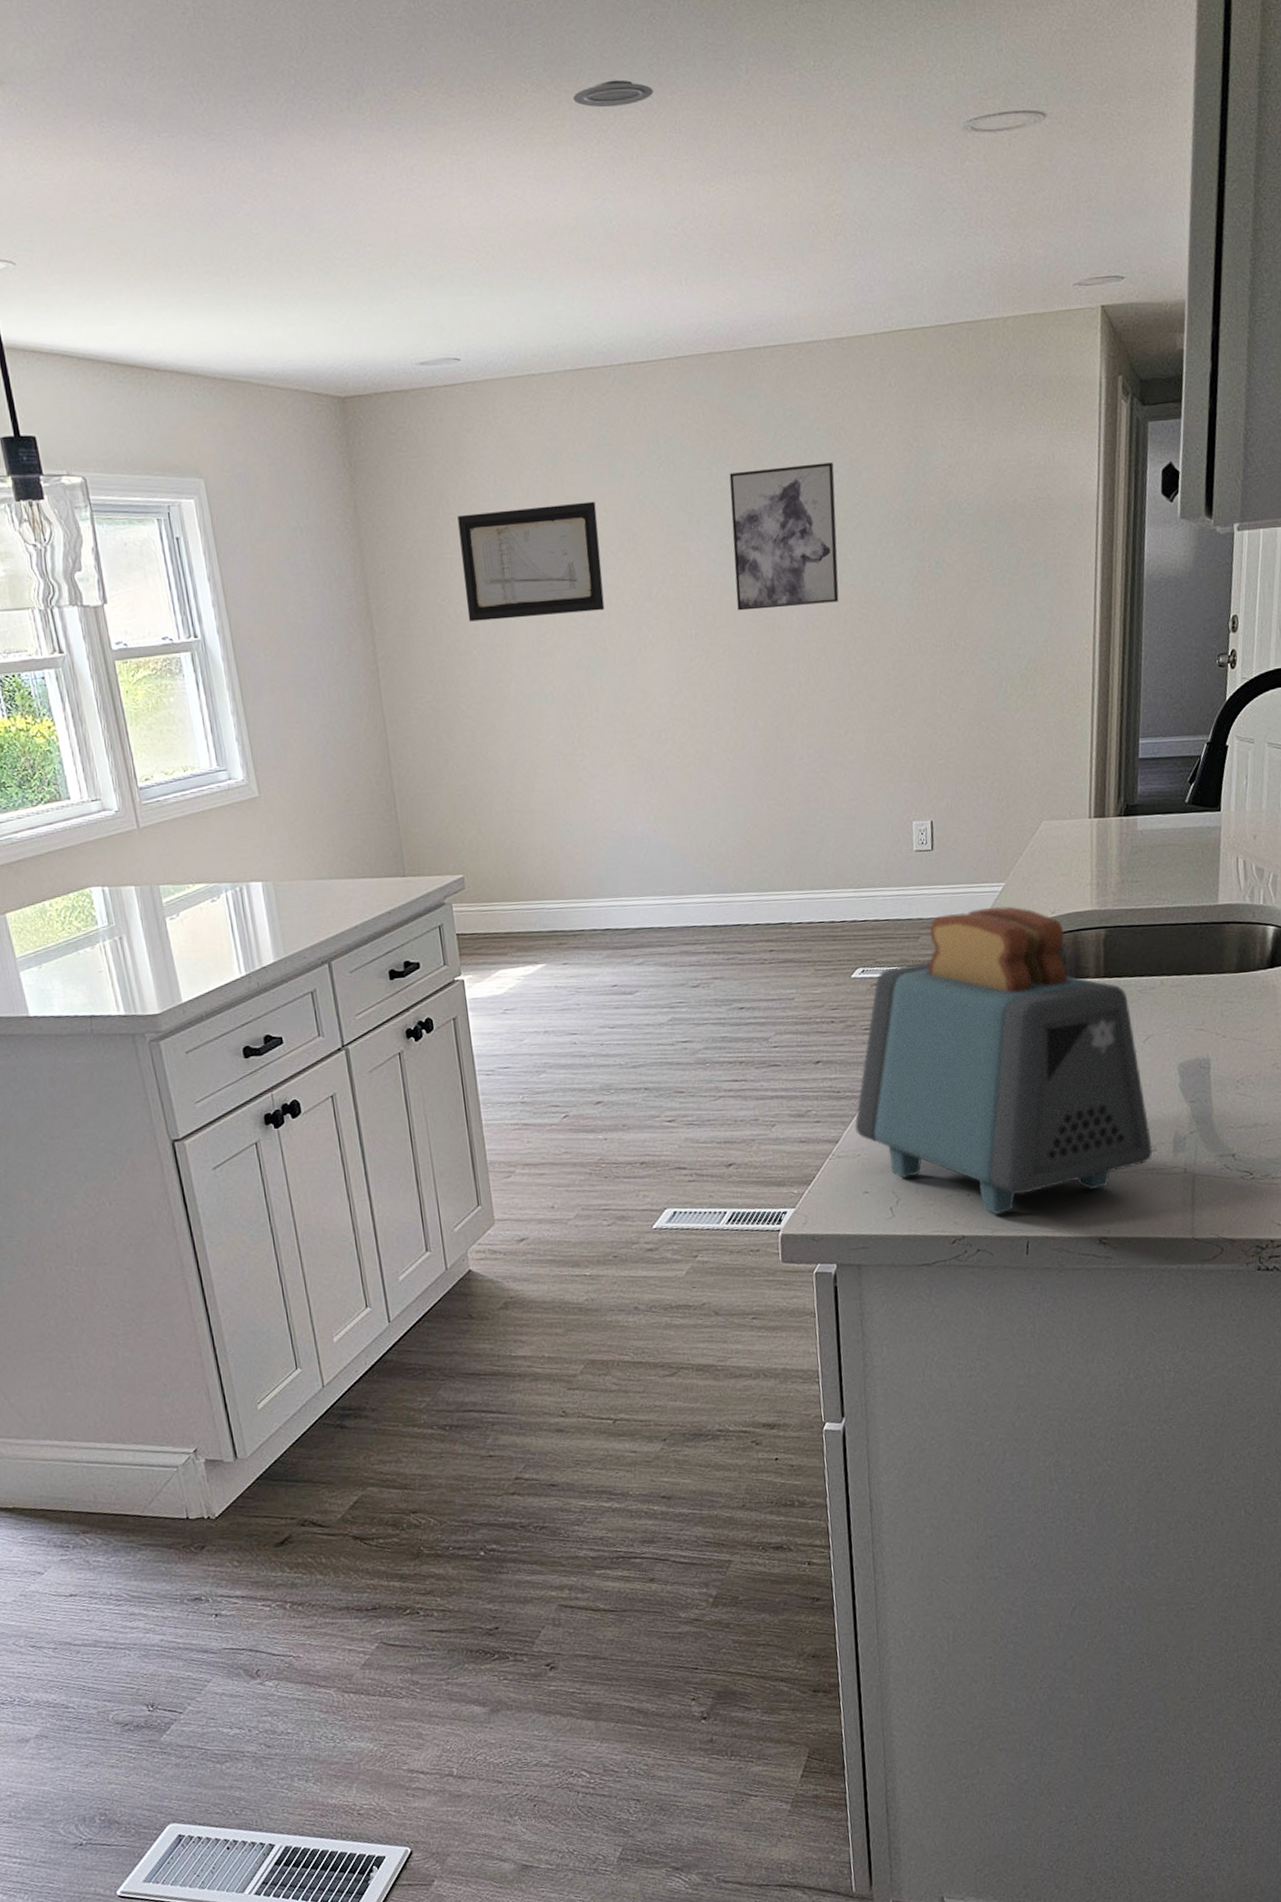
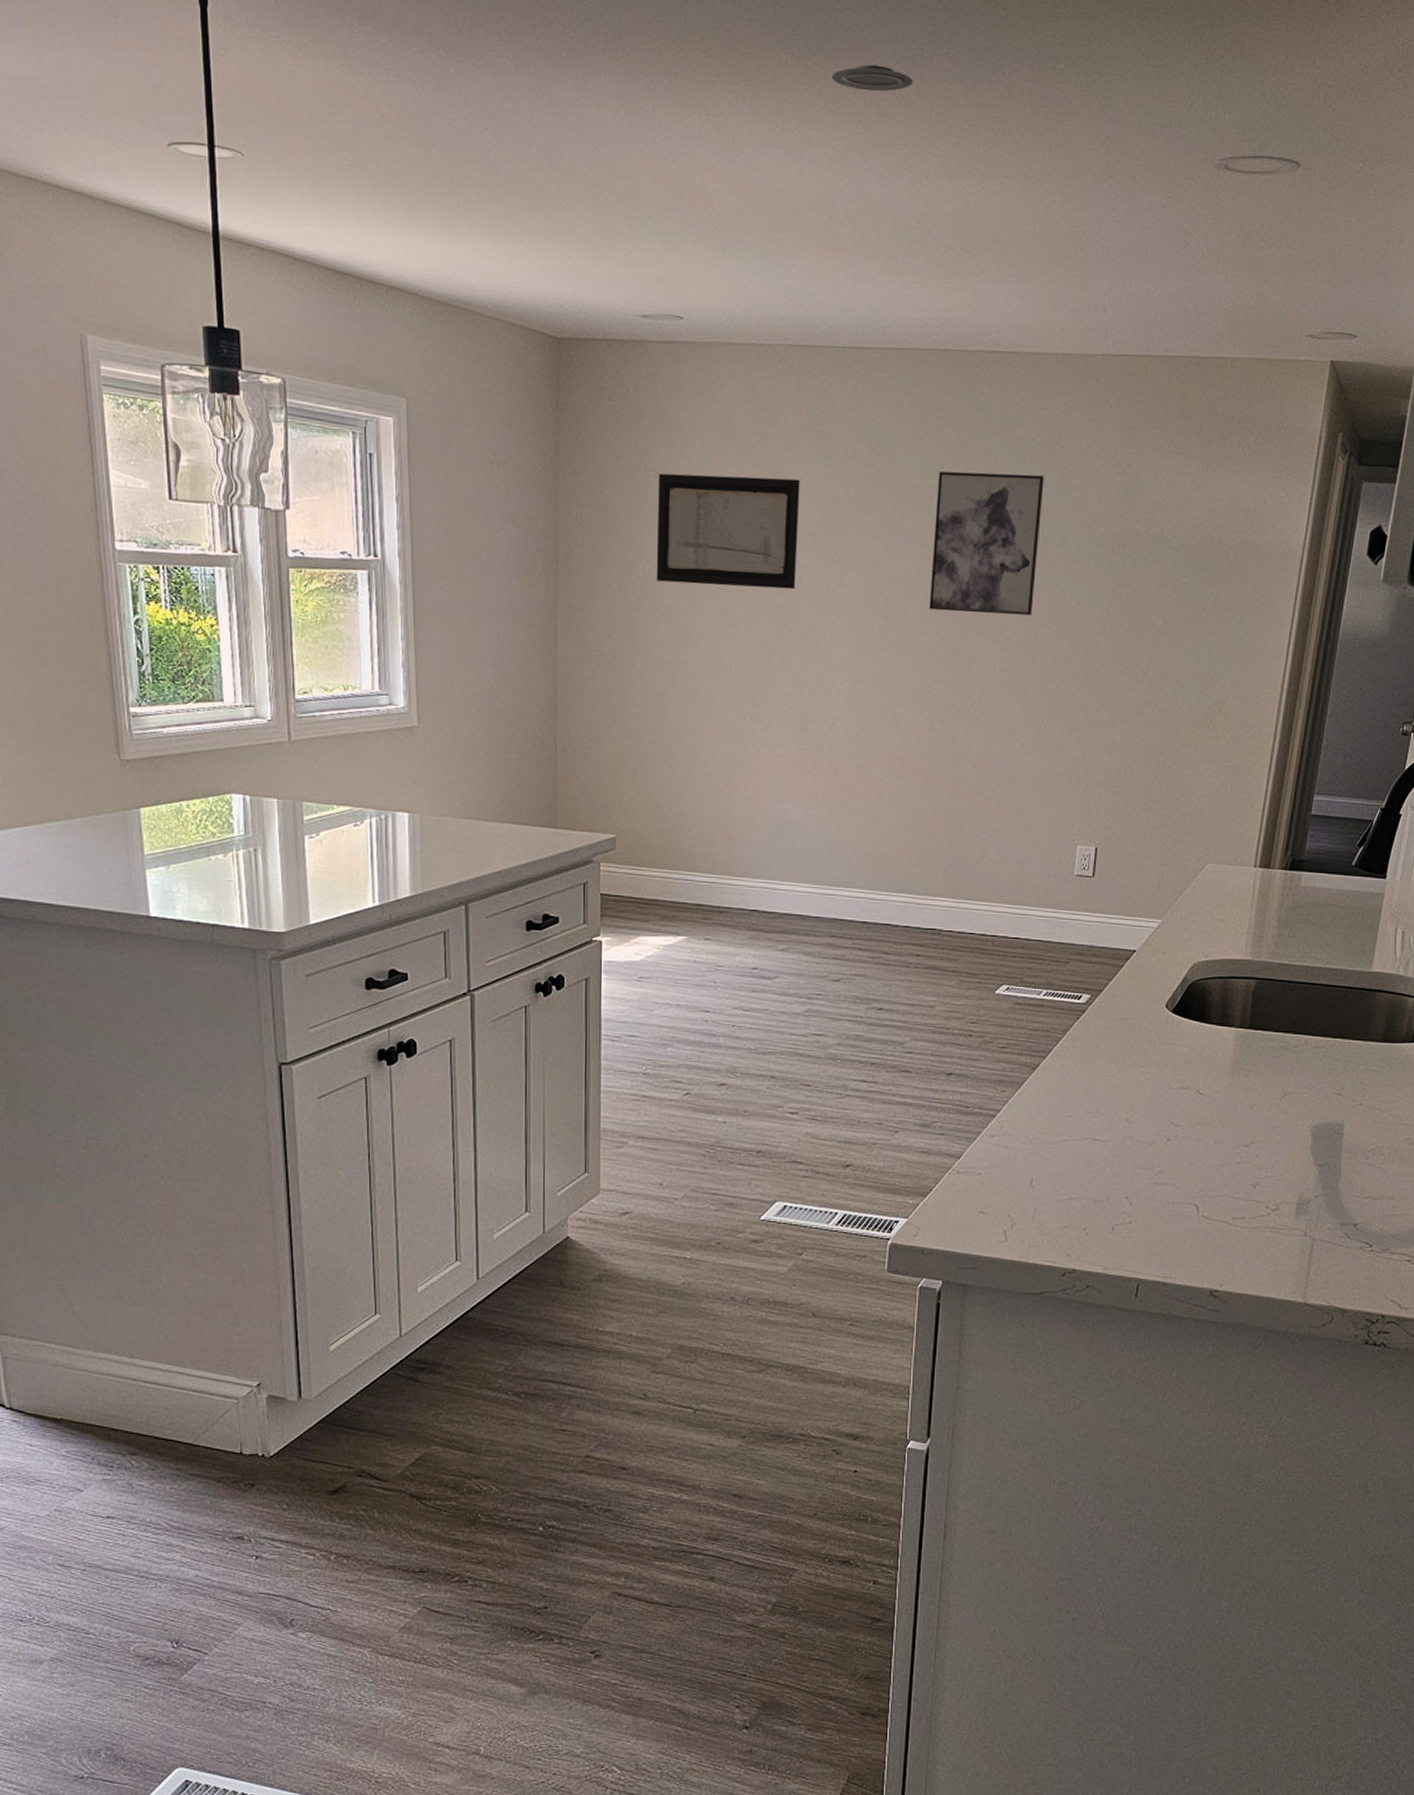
toaster: present [854,906,1153,1214] -> none [978,942,1275,1252]

